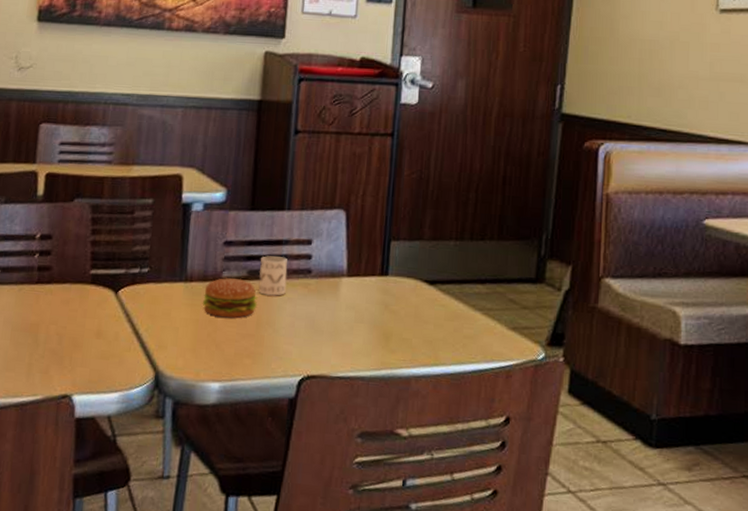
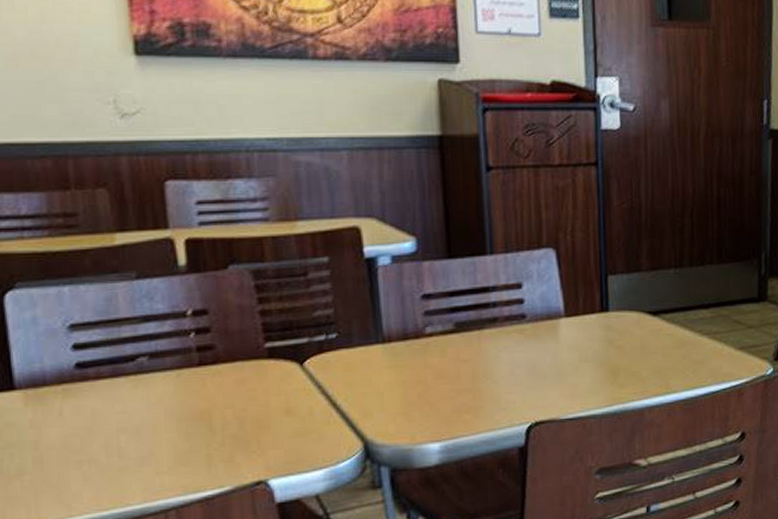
hamburger: present [202,278,258,318] -> none [406,333,471,376]
cup: present [258,256,288,296] -> none [467,304,500,347]

